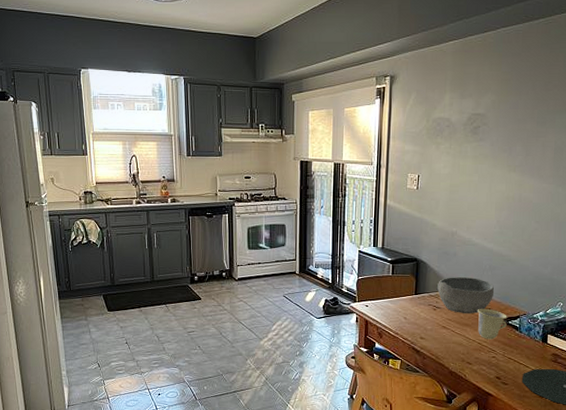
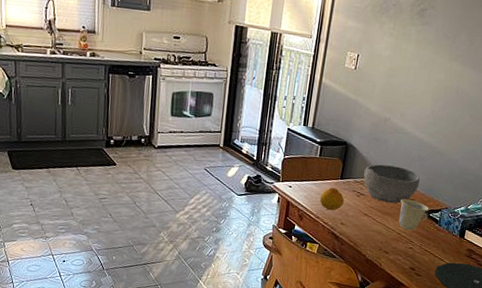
fruit: none [397,303,422,326] -> present [319,187,345,211]

